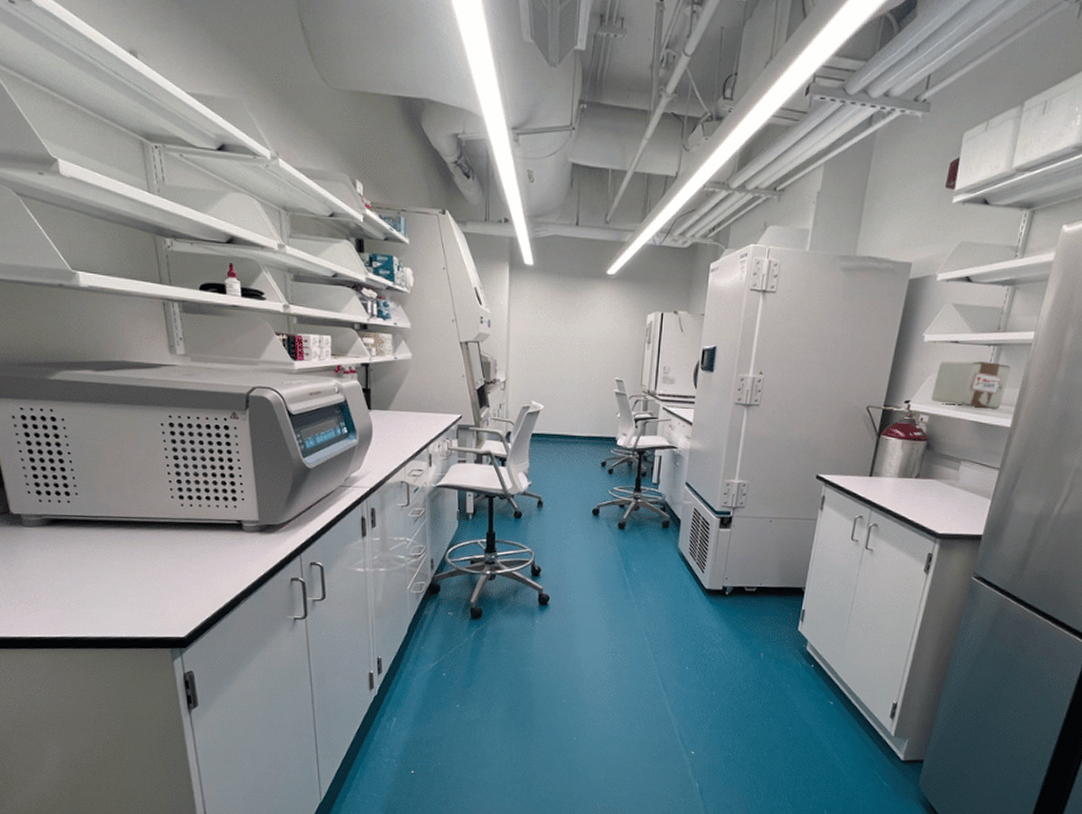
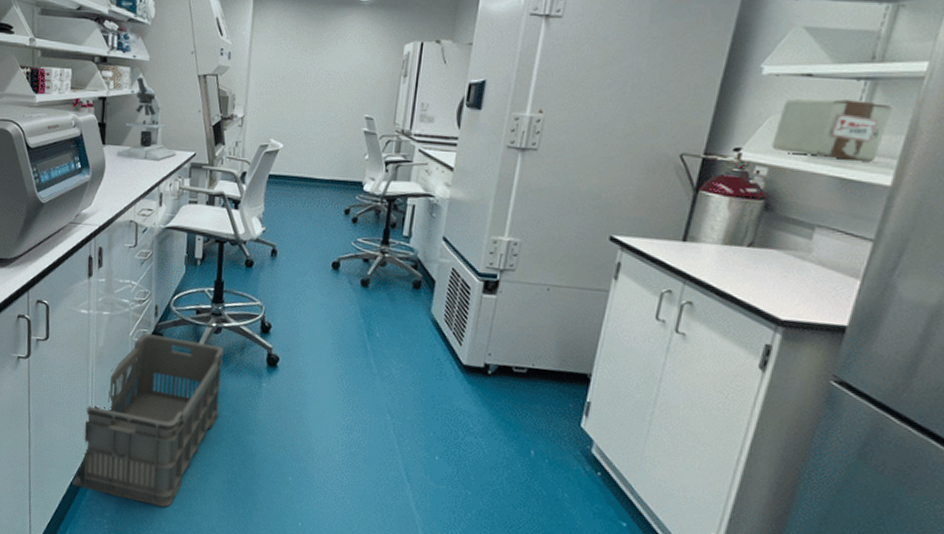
plastic crate: none [359,585,499,741] -> present [72,333,224,508]
microscope: none [383,344,443,424] -> present [116,78,176,161]

